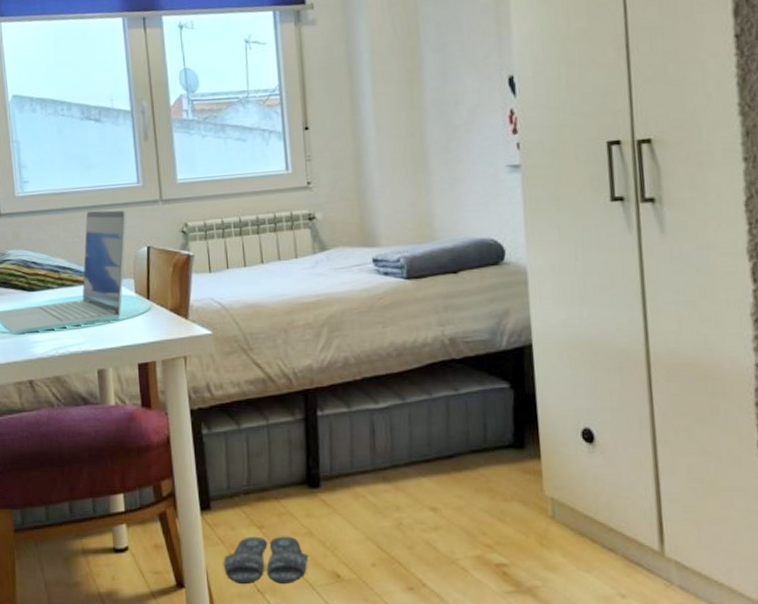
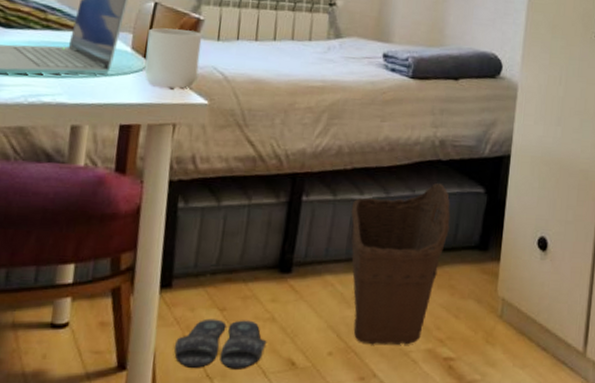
mug: none [146,267,198,324] -> present [144,27,203,89]
wicker basket: none [368,383,477,554] -> present [351,183,451,345]

